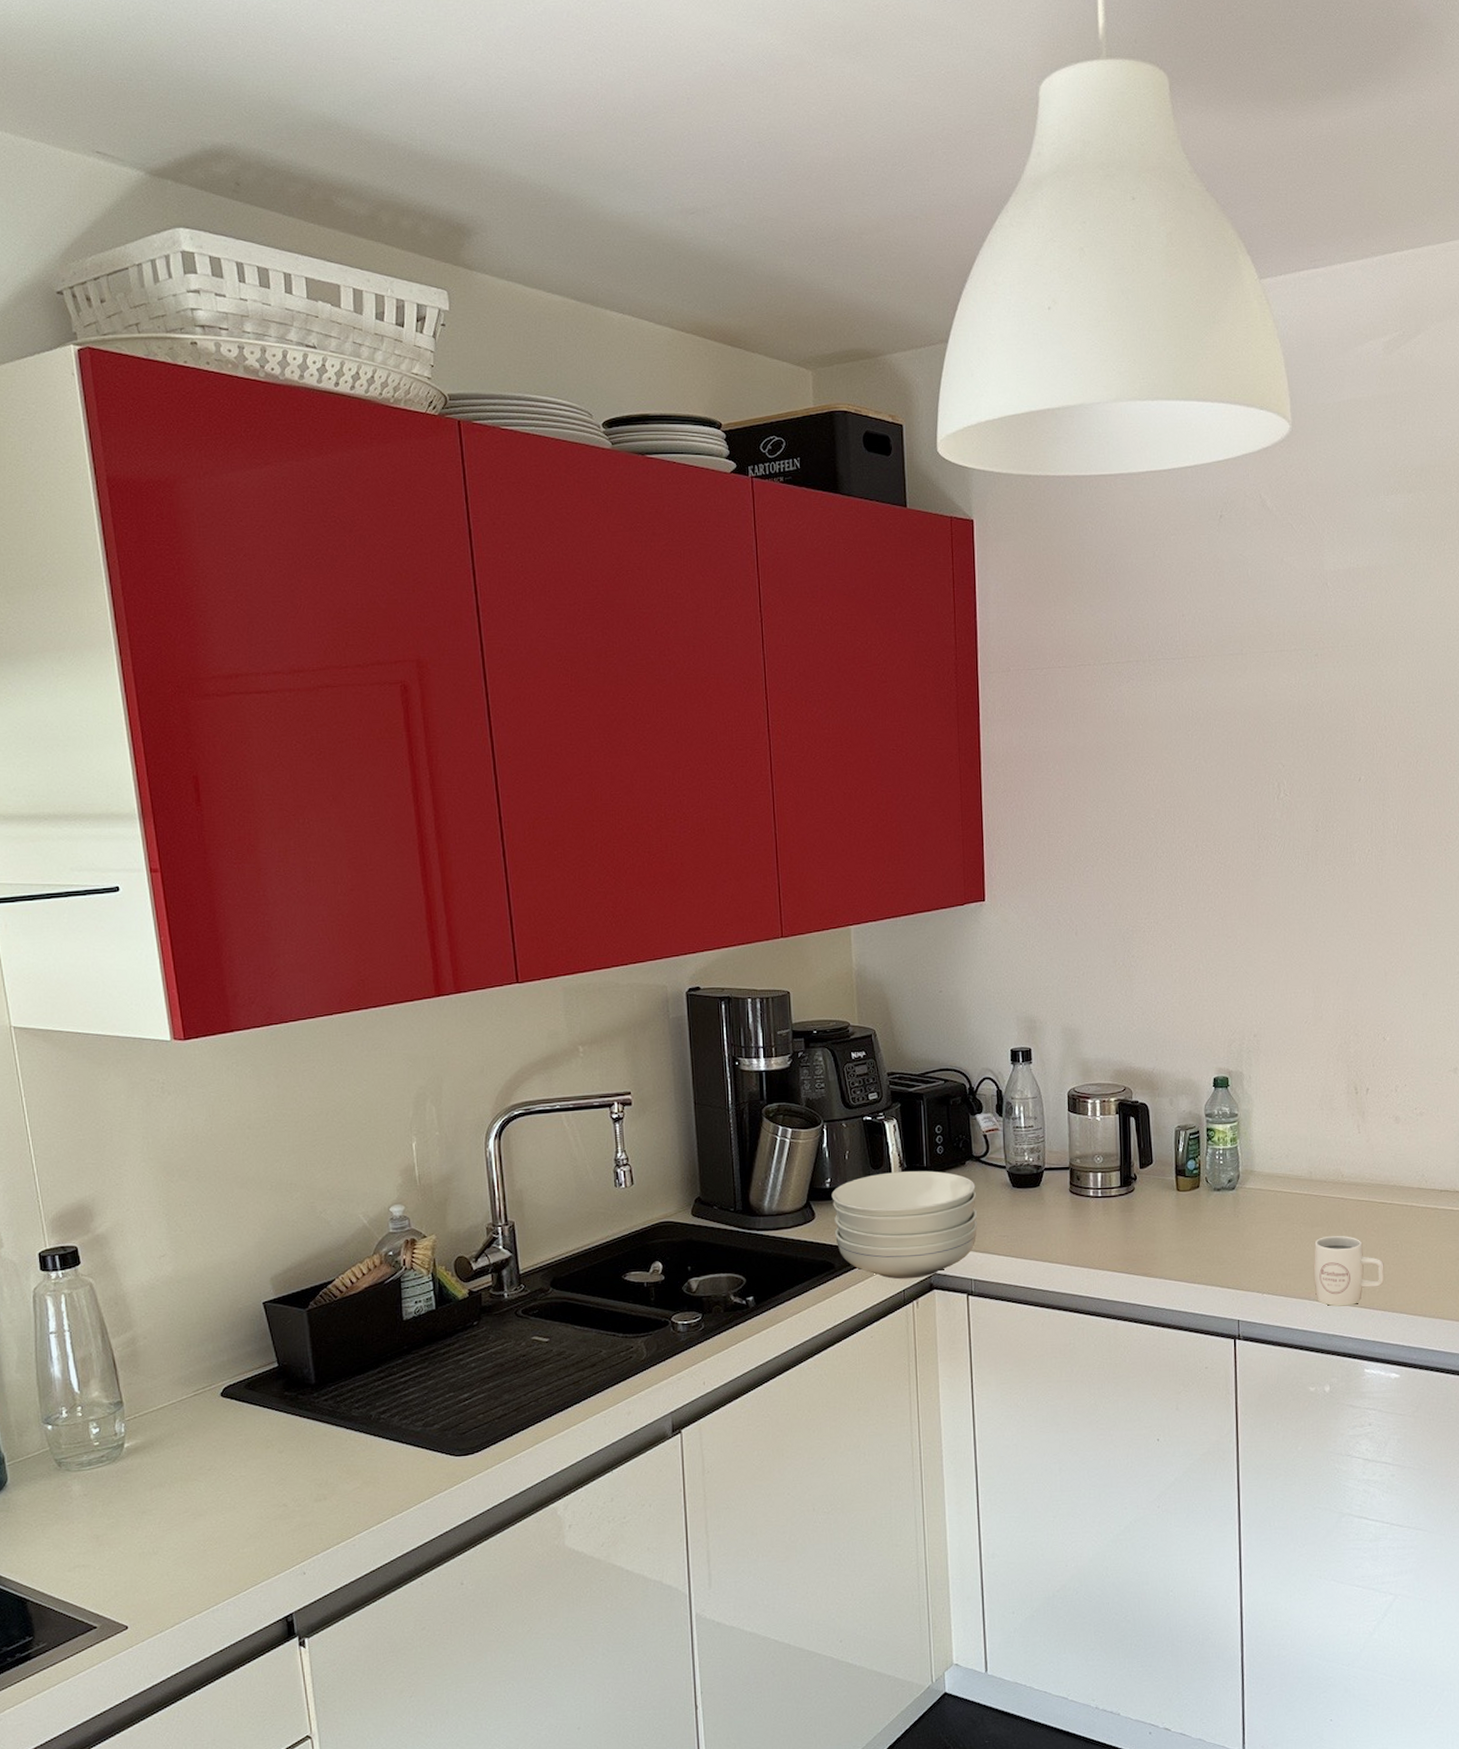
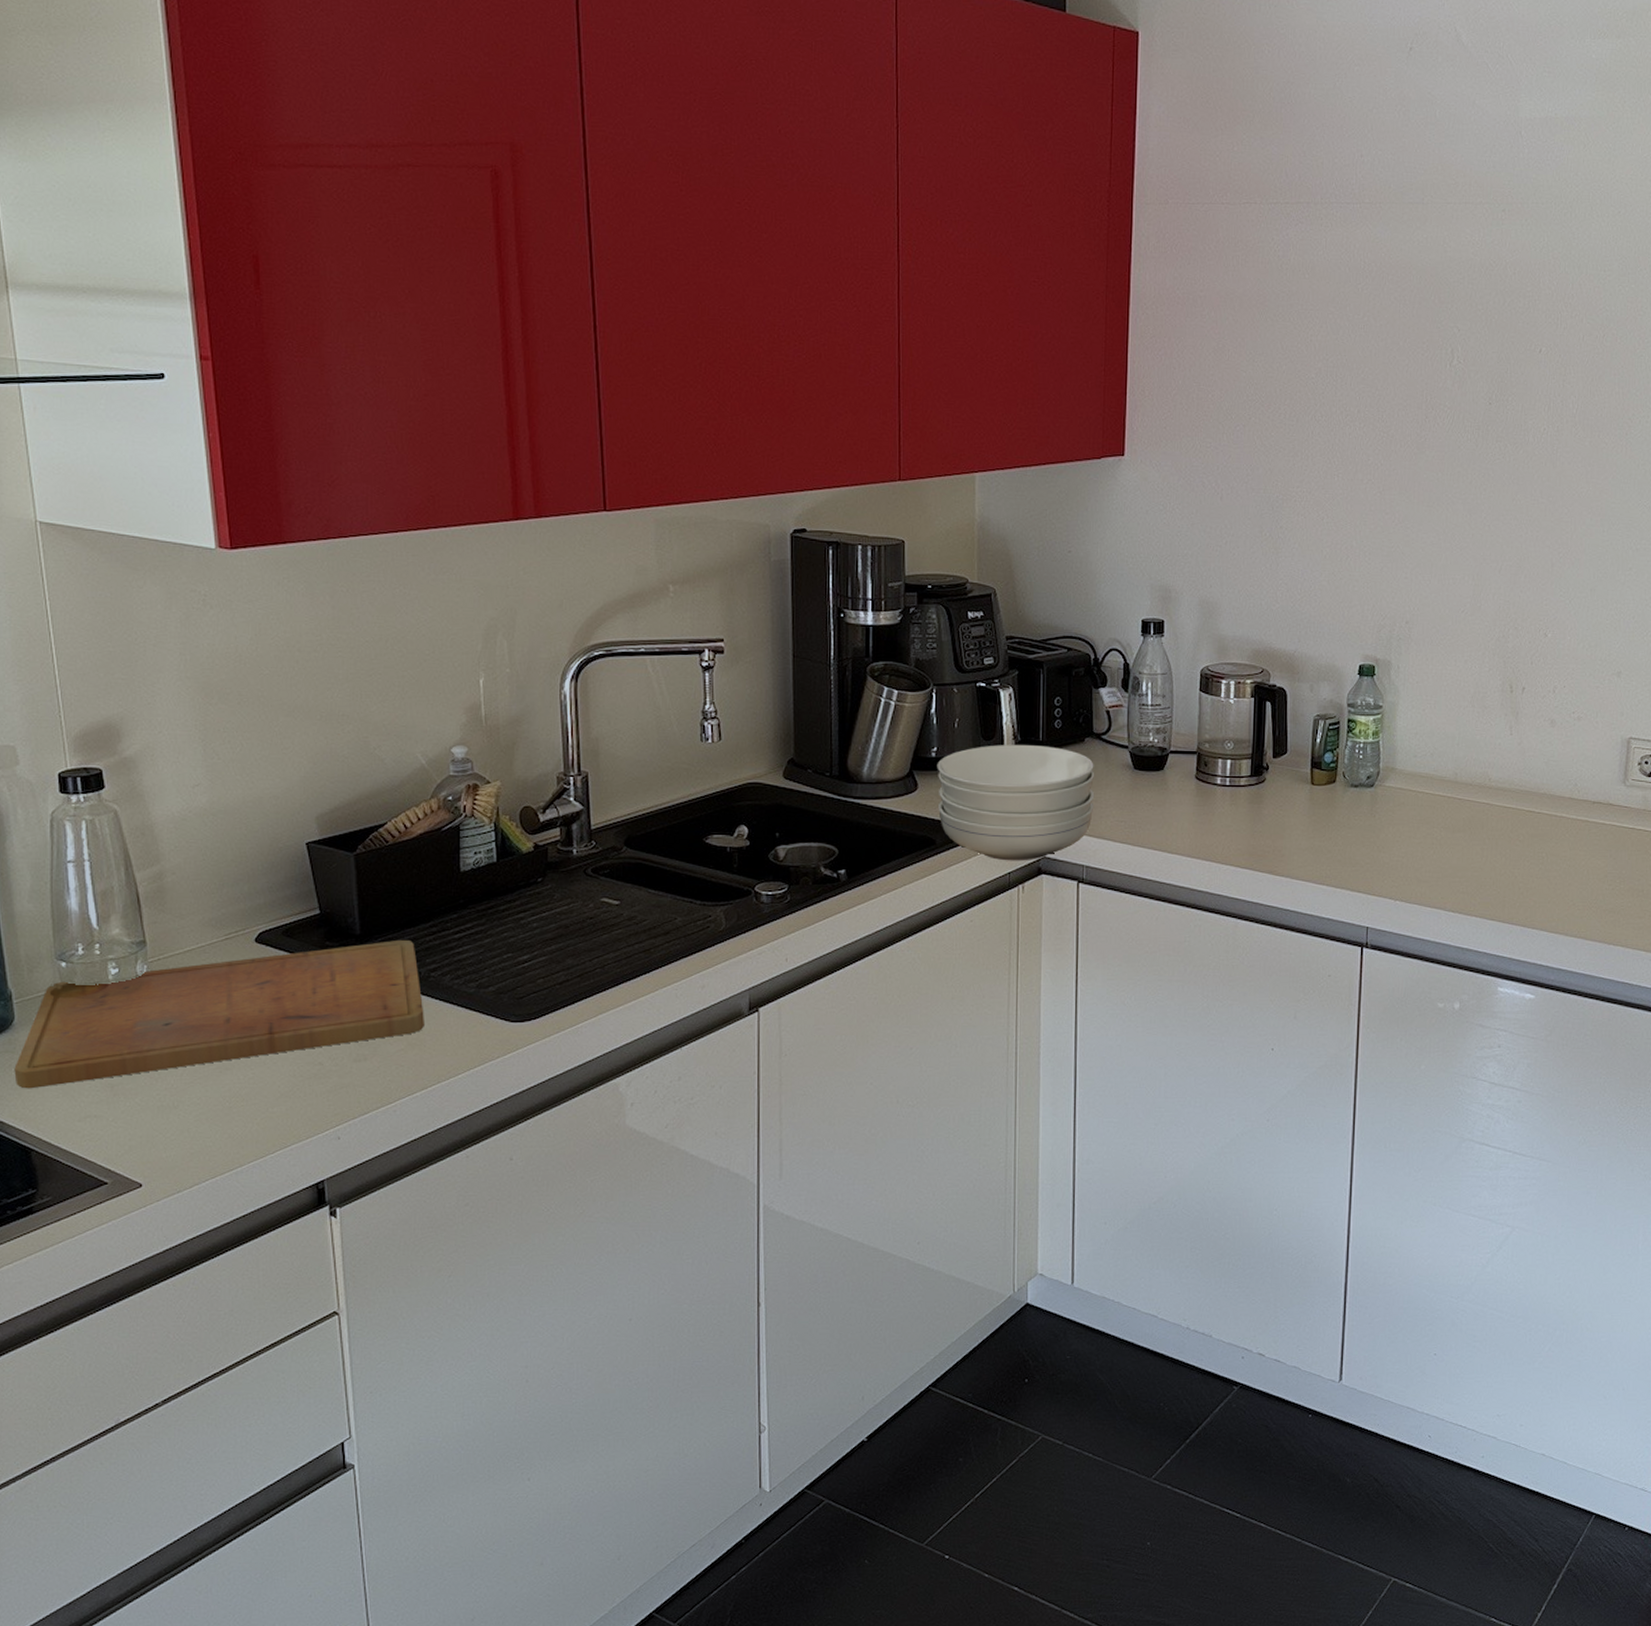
cutting board: none [9,1385,377,1544] -> present [14,939,424,1089]
mug: present [1313,1235,1385,1307] -> none [1451,843,1527,919]

